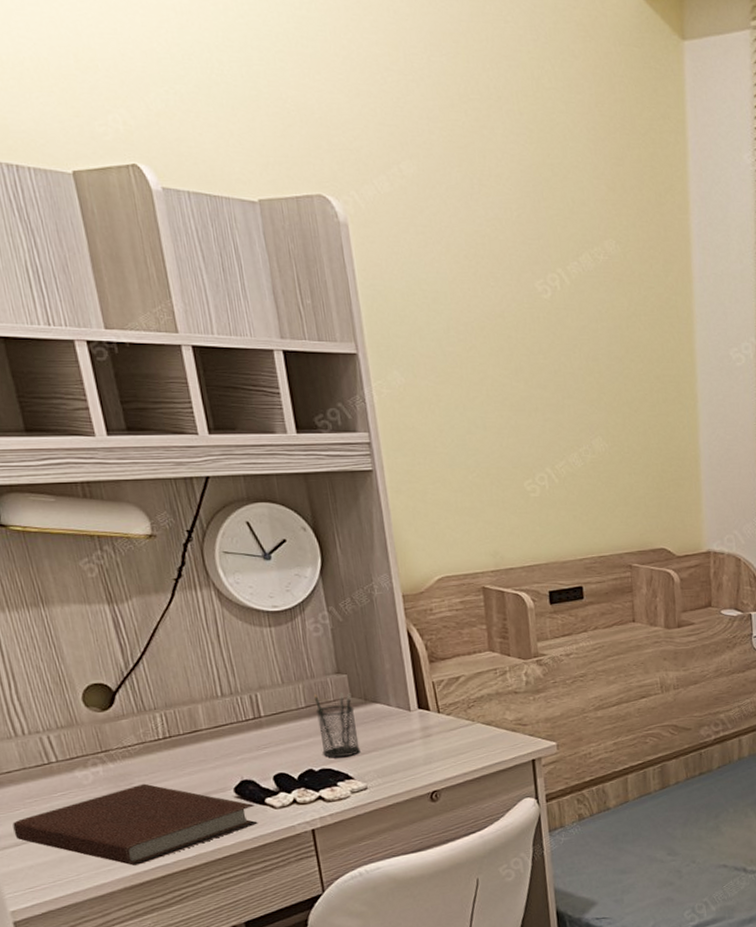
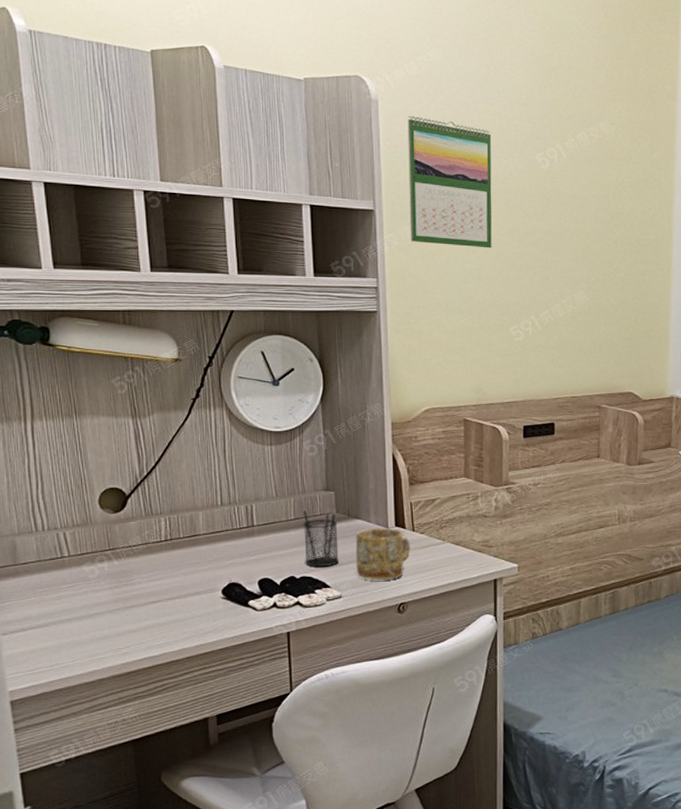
notebook: present [12,783,258,866] -> none [22,581,240,655]
mug: none [375,711,438,769] -> present [355,528,410,581]
calendar: none [384,241,495,393] -> present [407,116,492,248]

